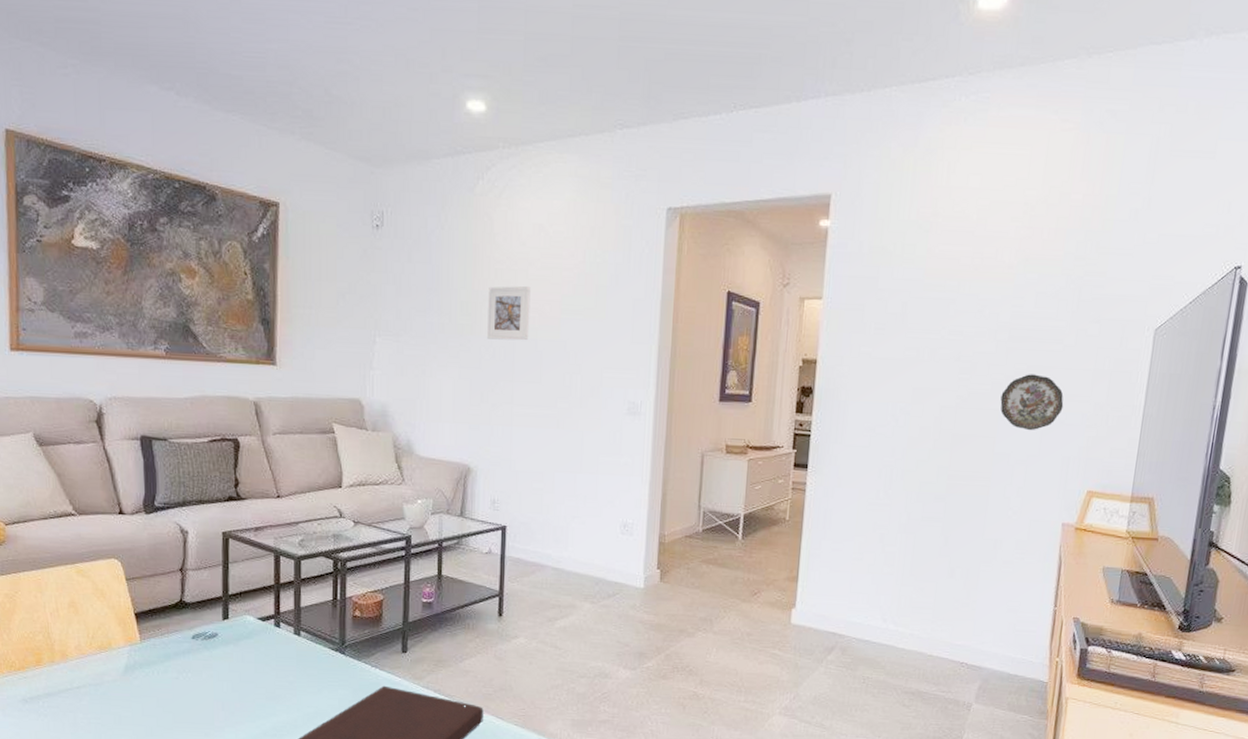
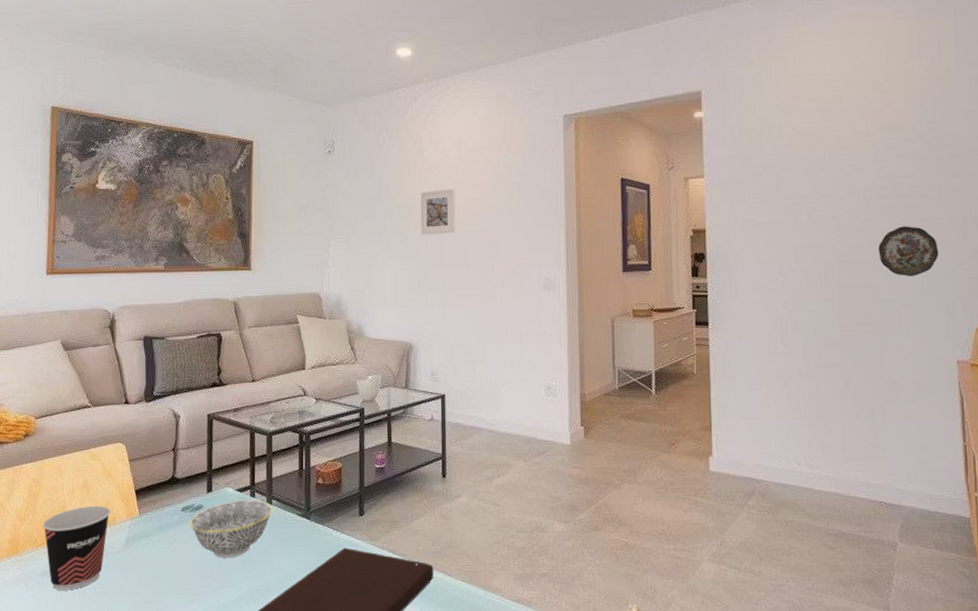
cup: none [20,628,105,720] -> present [42,506,110,590]
bowl: none [202,629,301,692] -> present [190,499,273,558]

